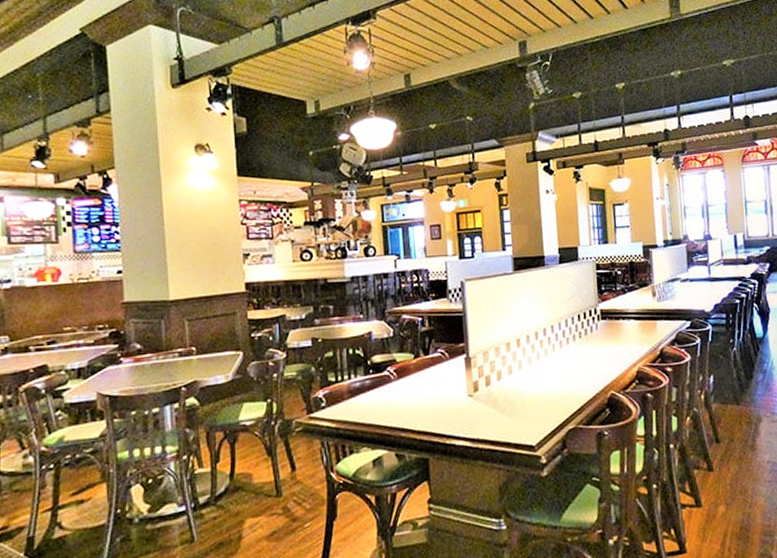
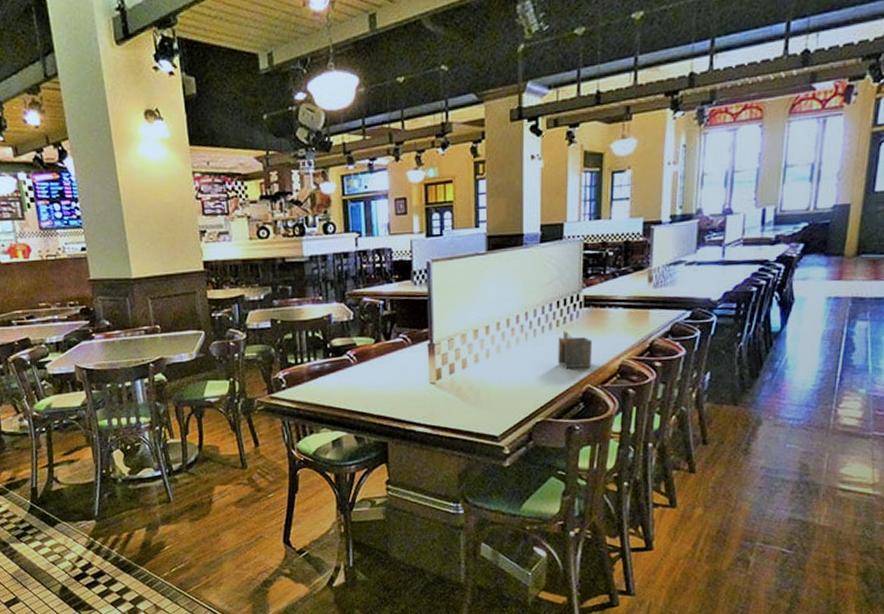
napkin holder: none [581,341,613,376] -> present [558,330,592,368]

